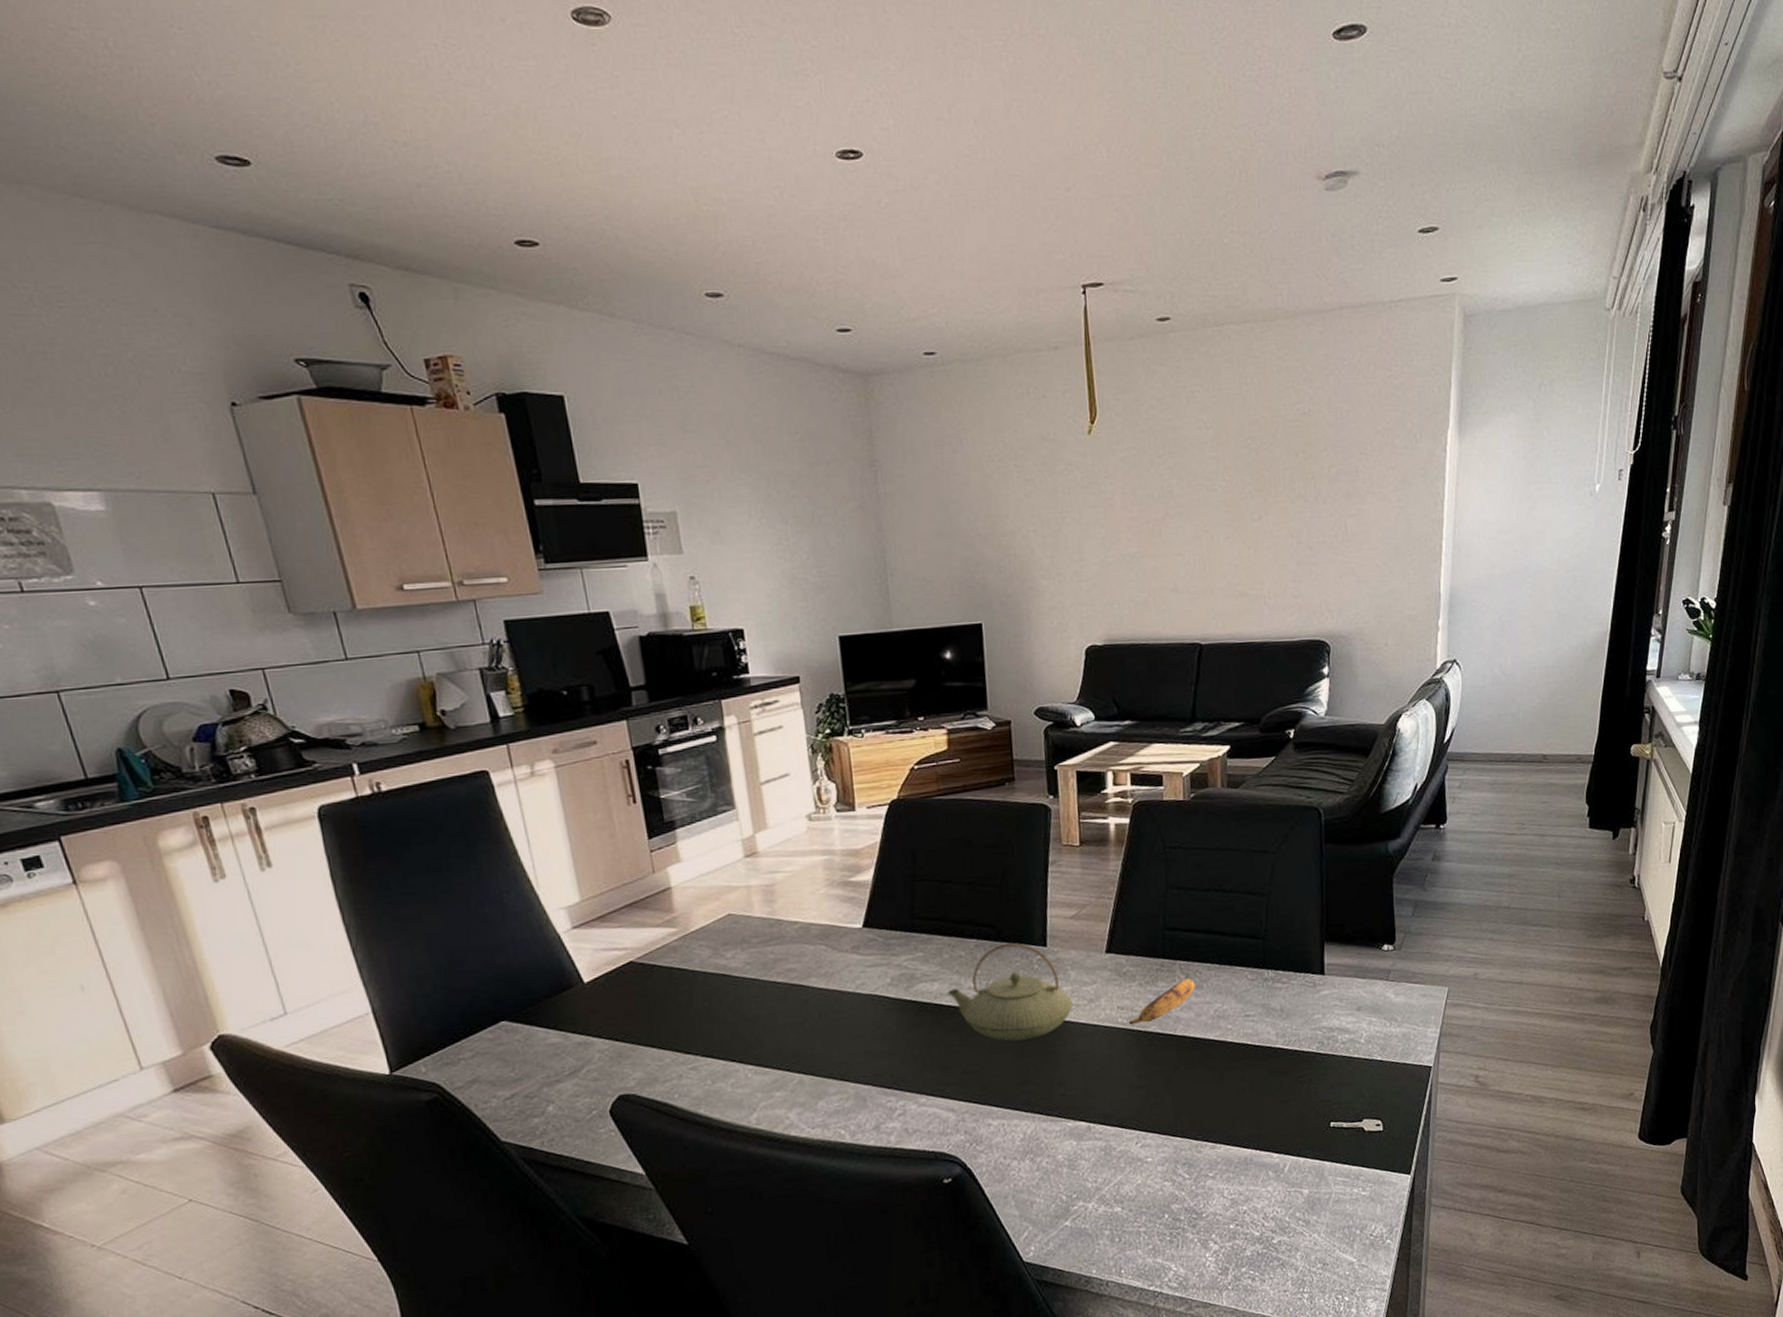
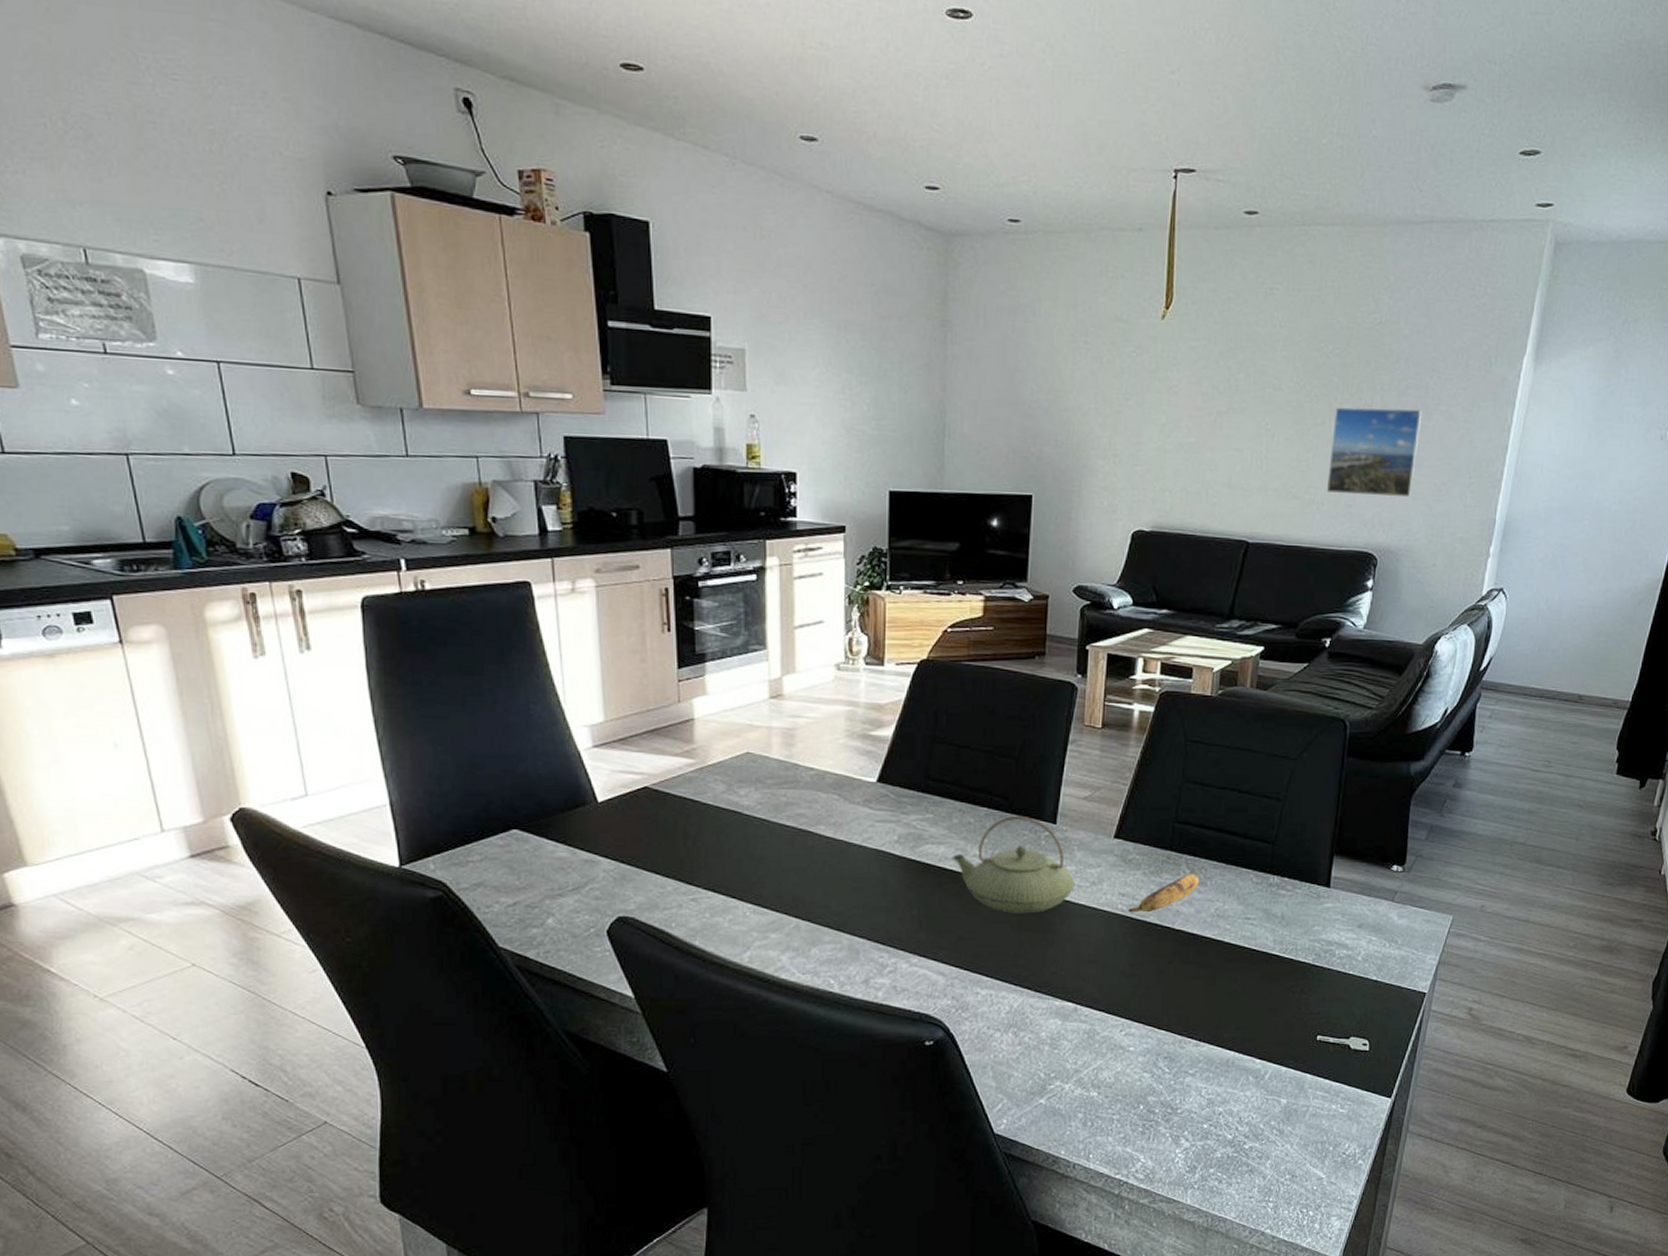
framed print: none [1269,493,1356,587] -> present [1326,407,1422,498]

